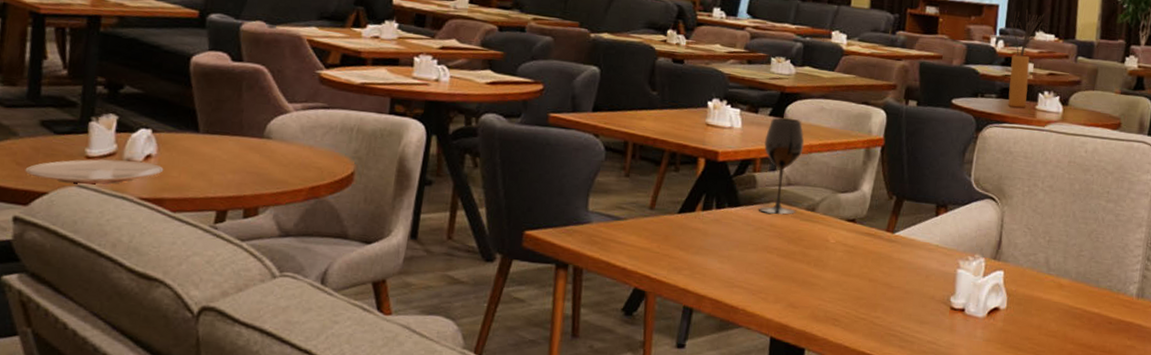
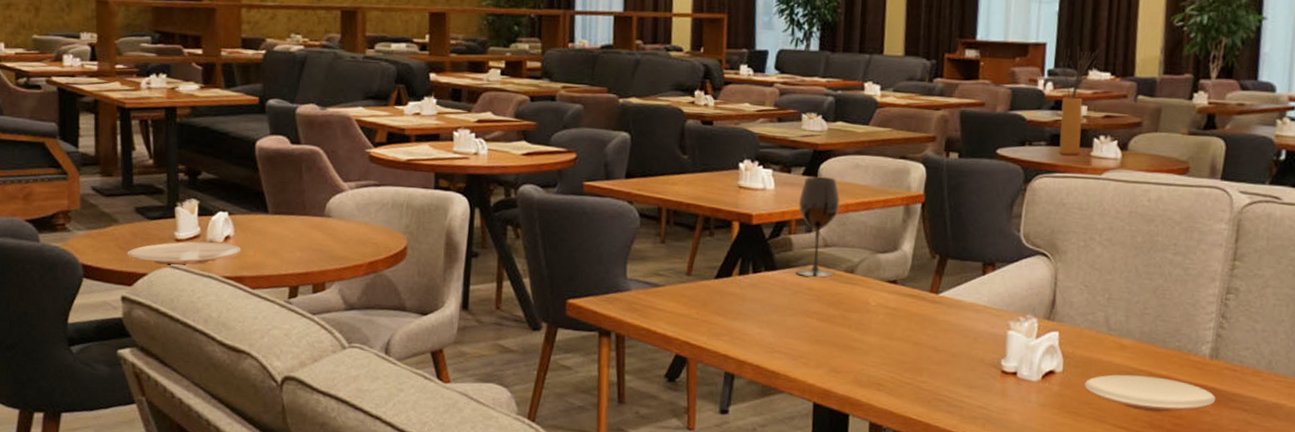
plate: none [1026,311,1142,347] -> present [1085,374,1216,412]

